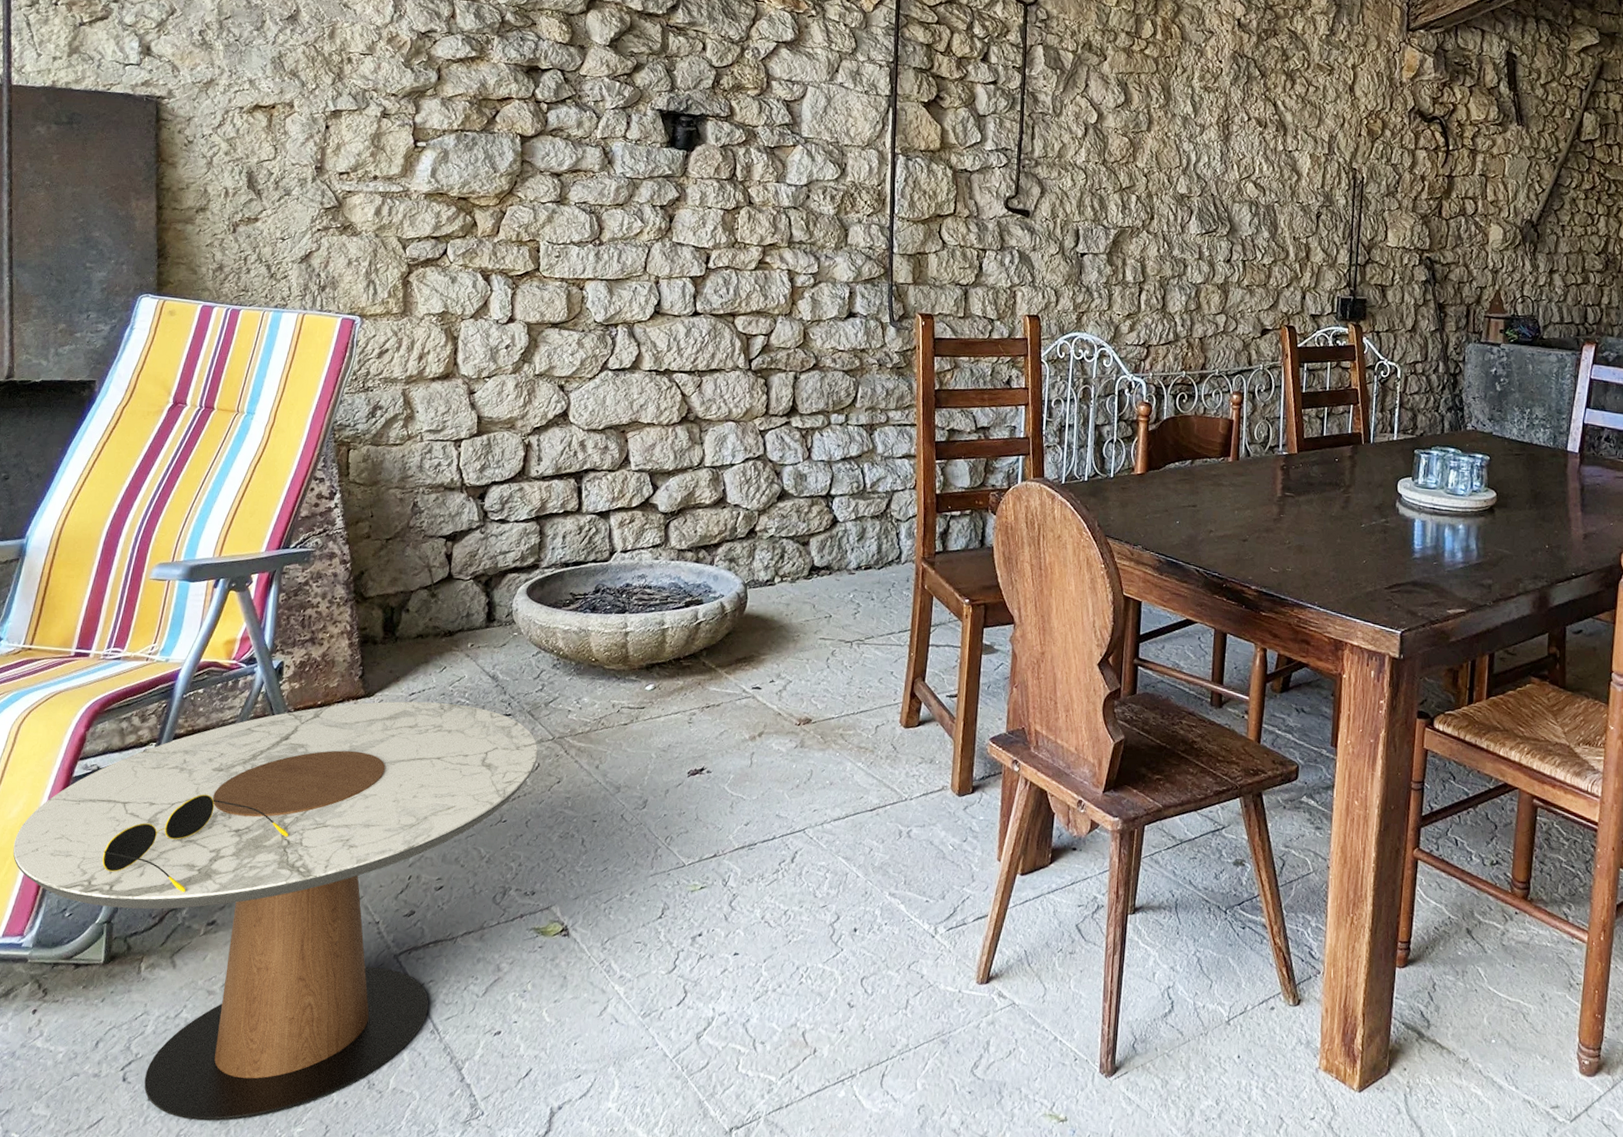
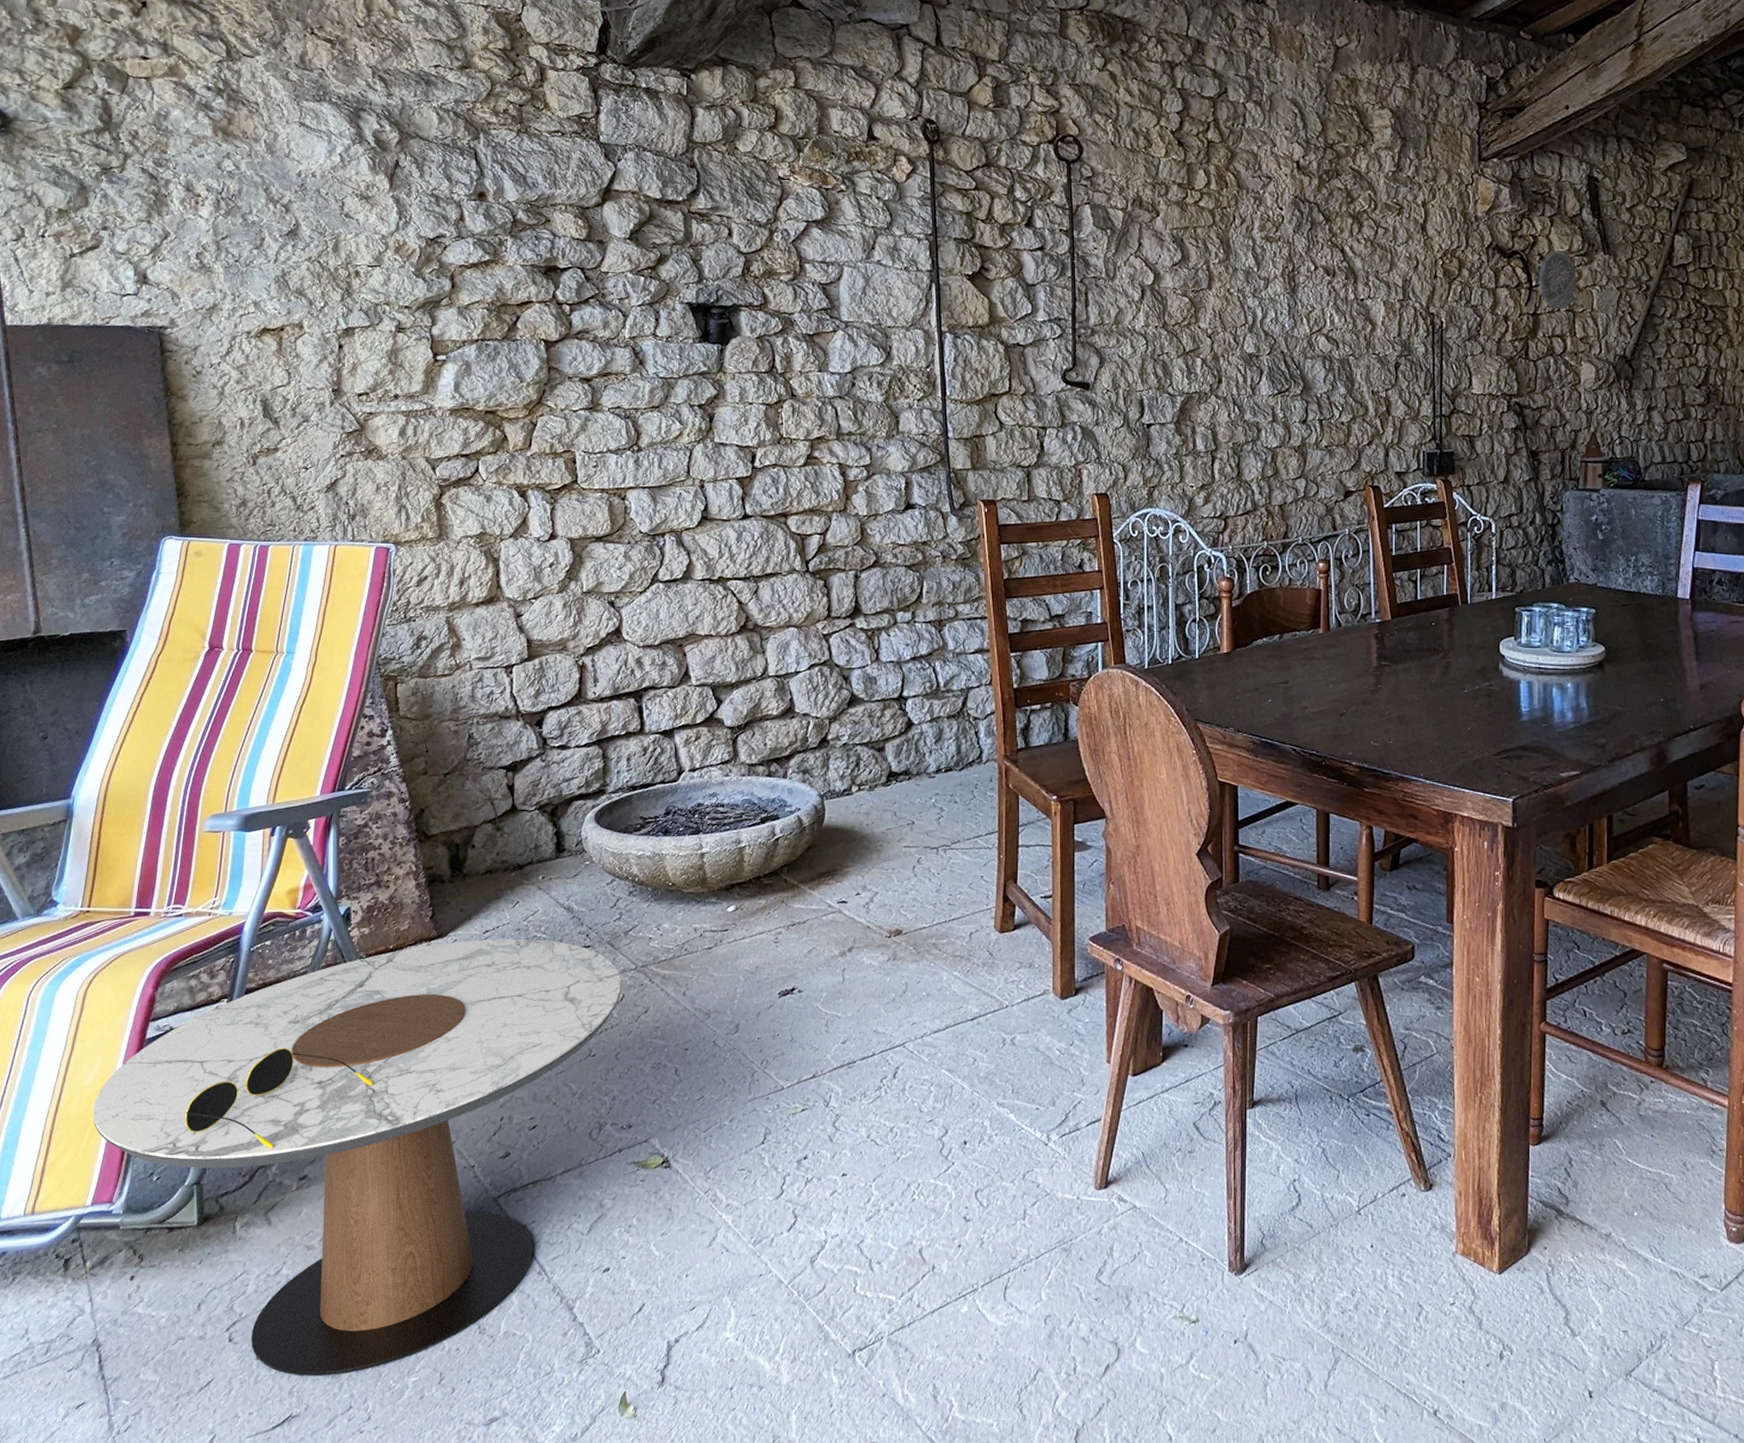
decorative plate: none [1454,118,1491,173] -> present [1538,250,1577,309]

